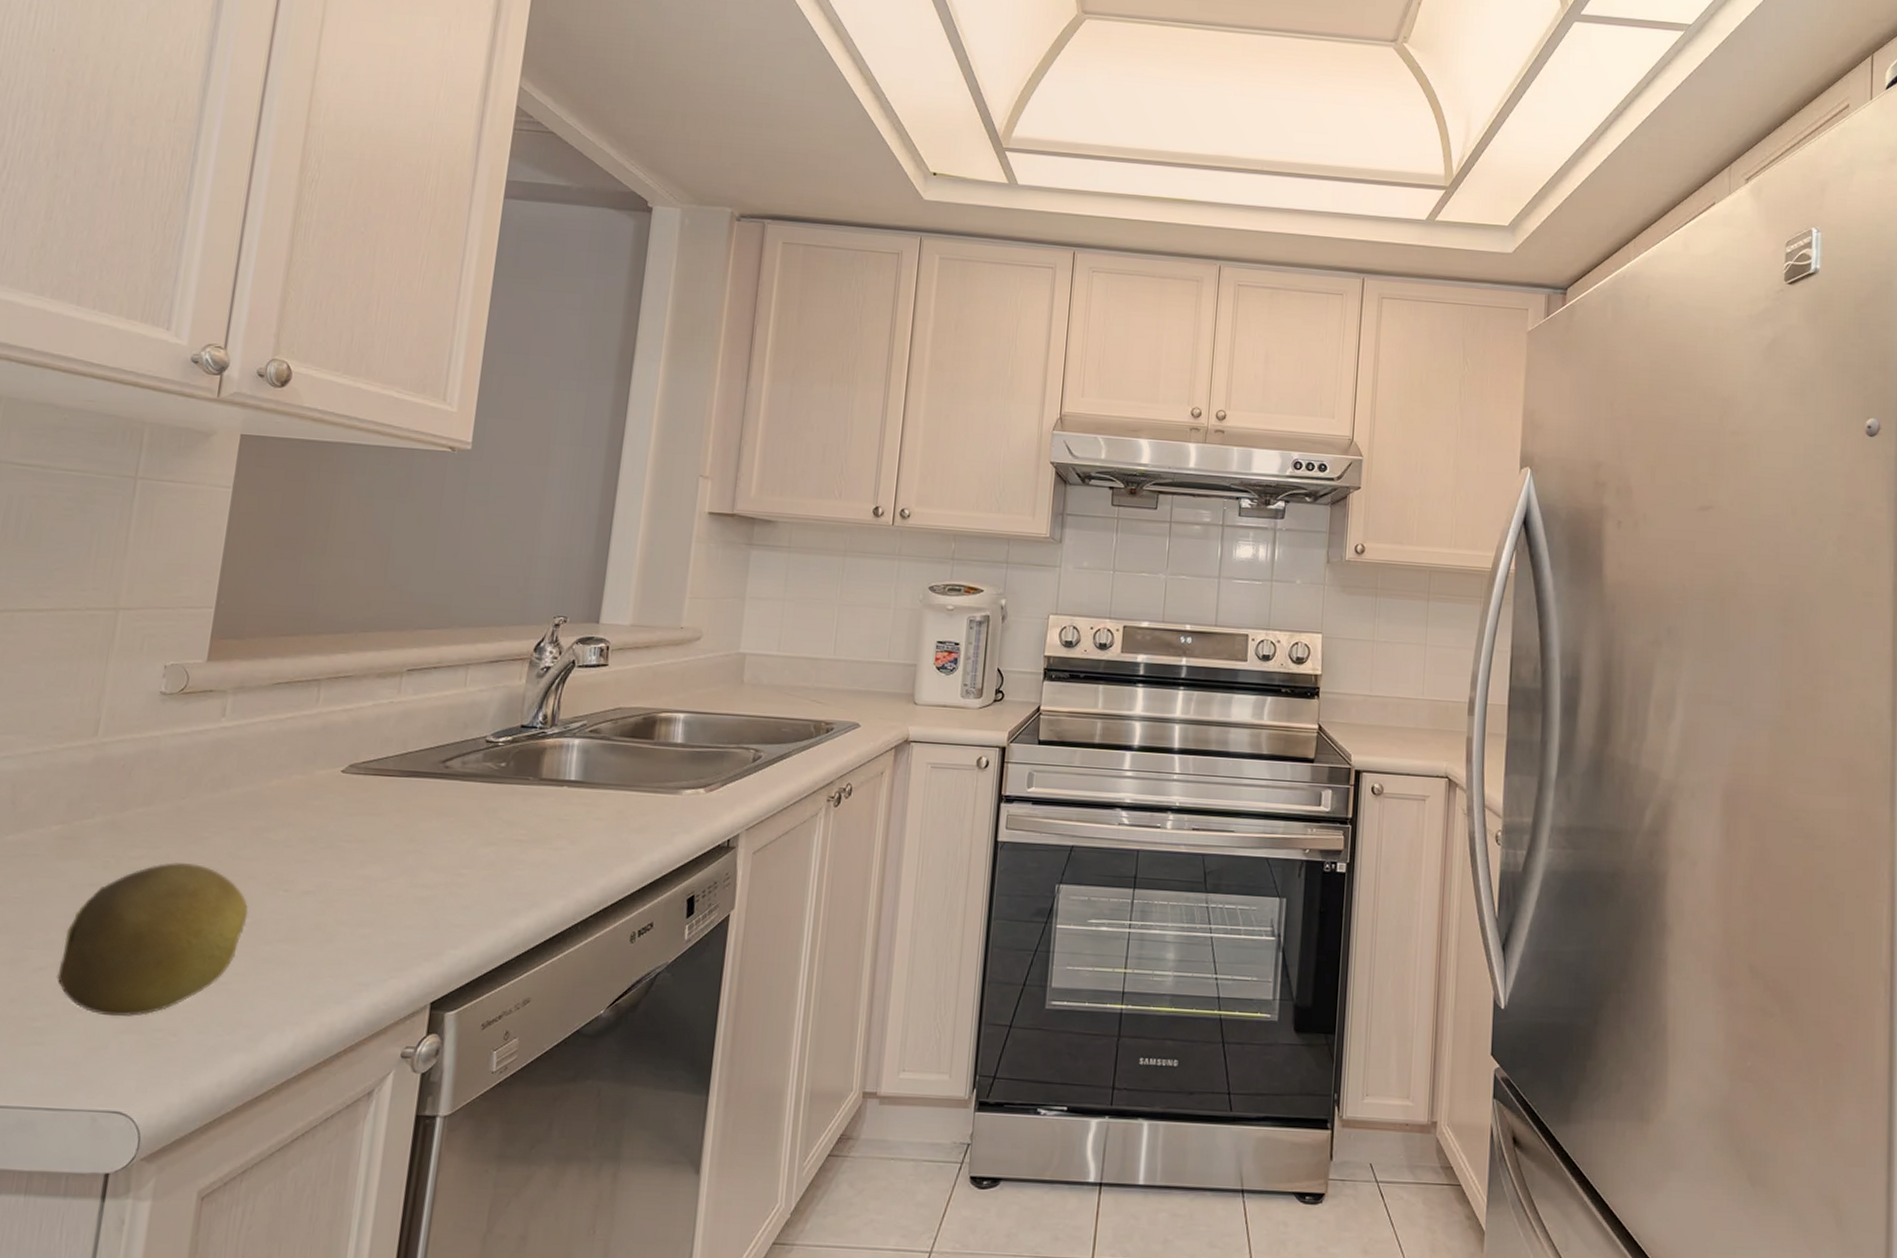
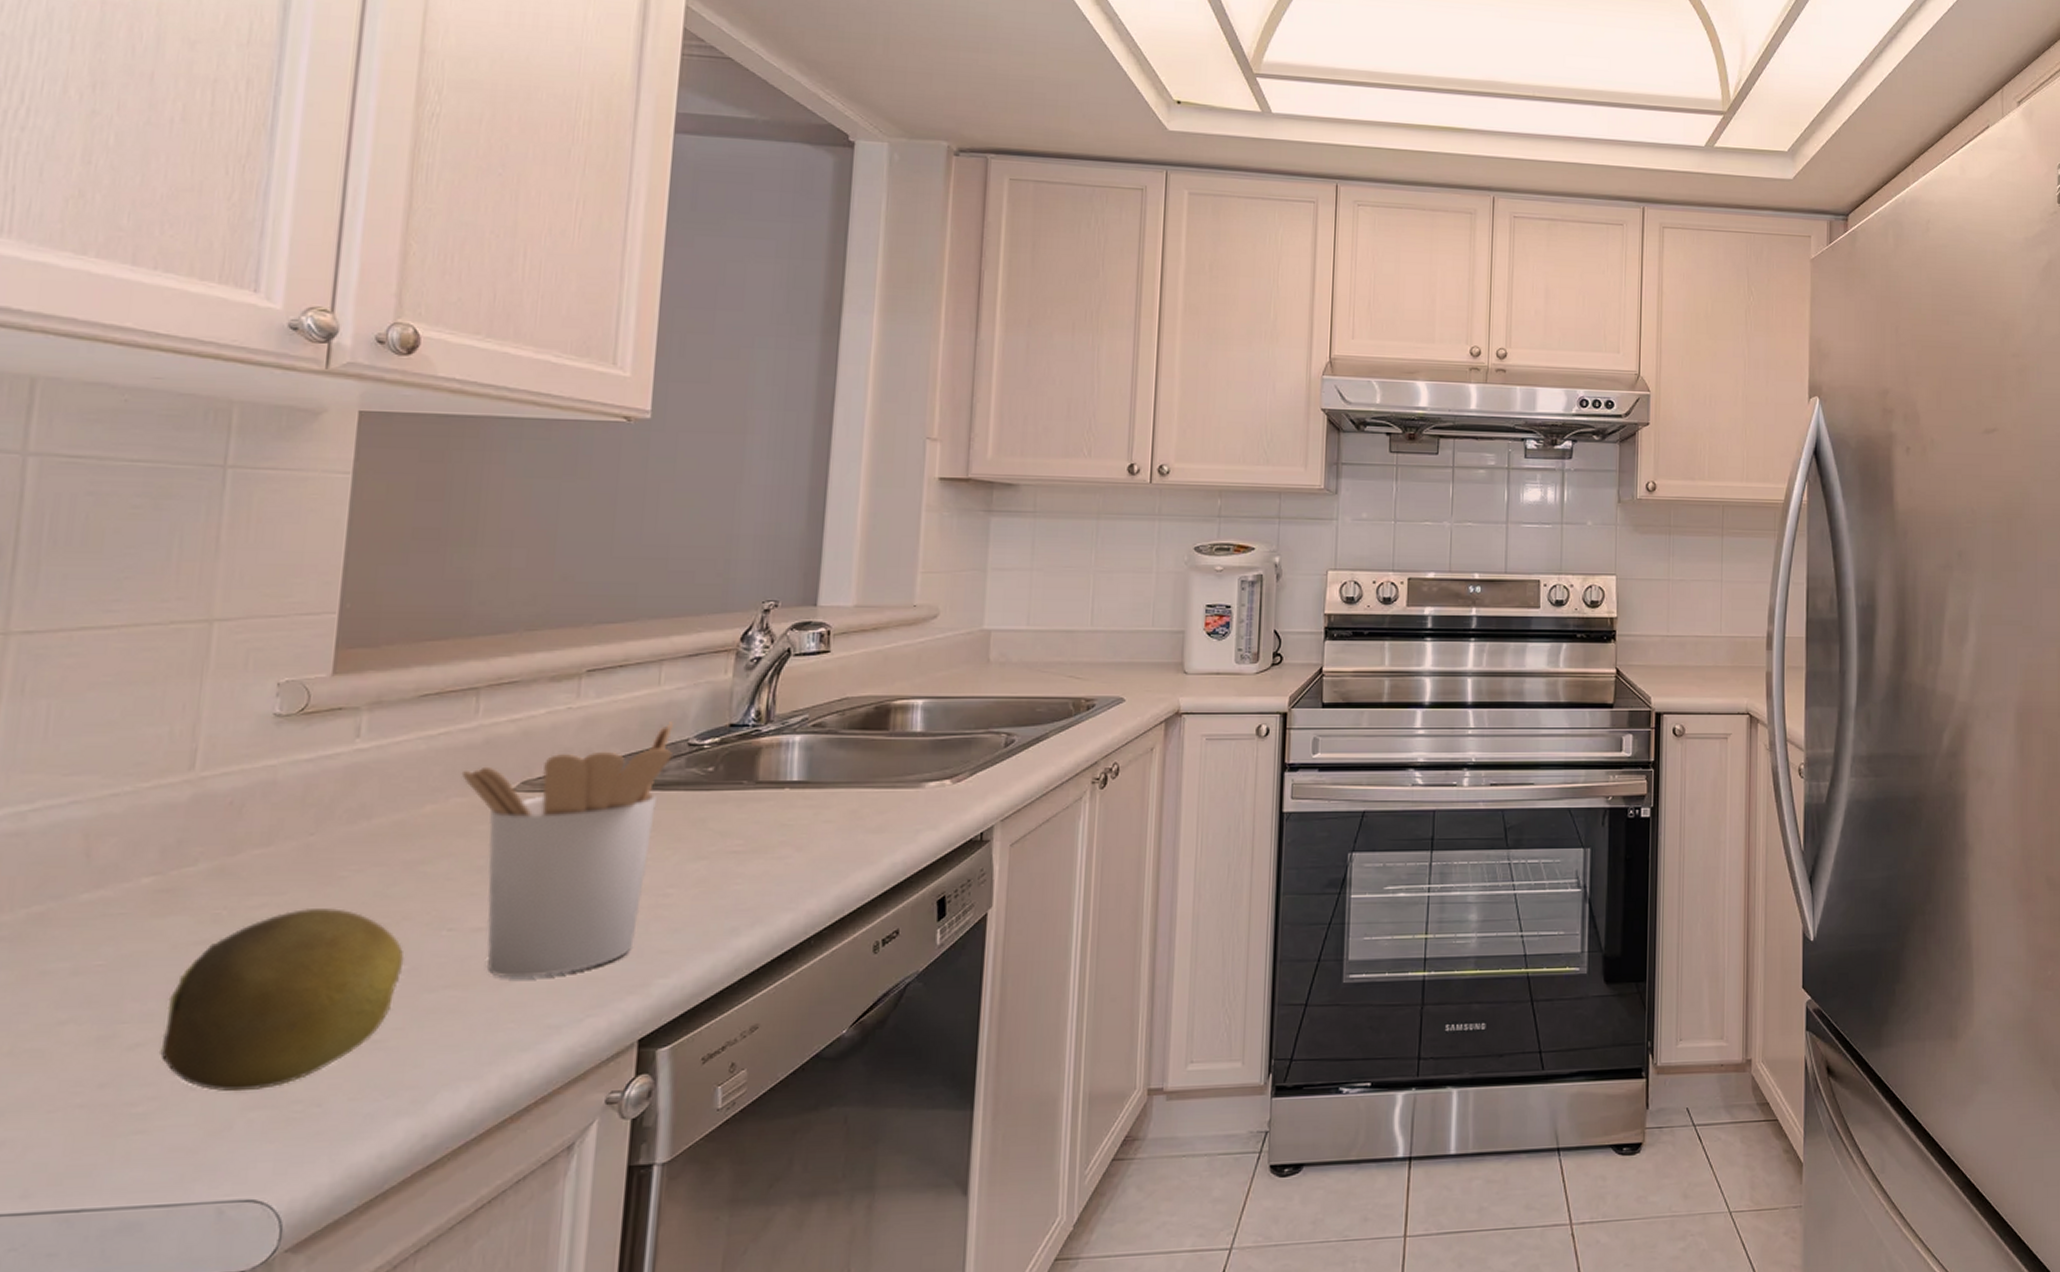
utensil holder: none [302,720,475,940] -> present [461,722,674,979]

